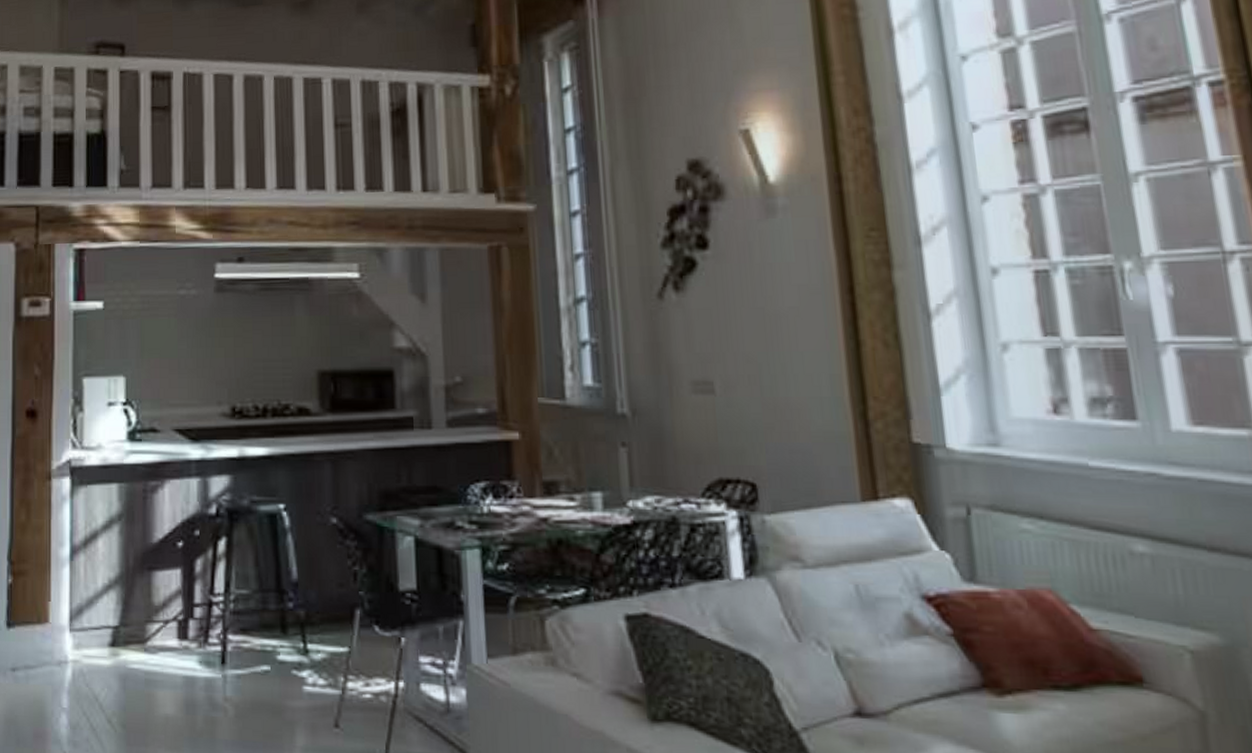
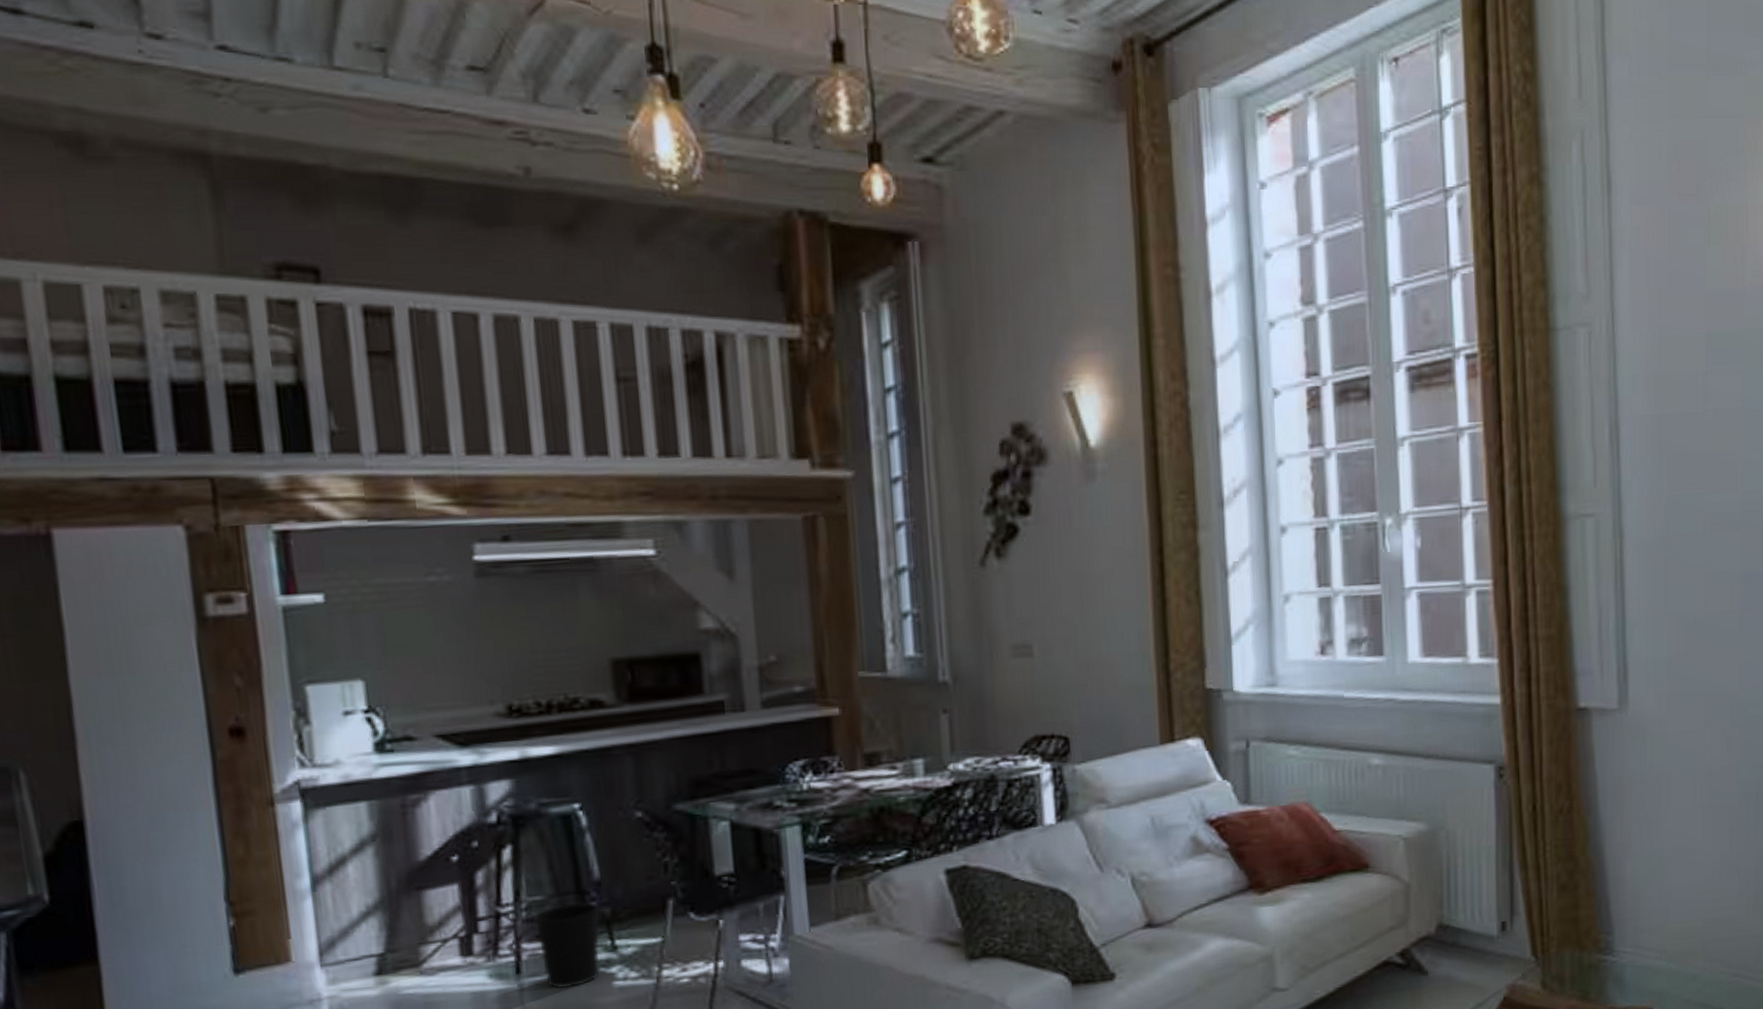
wastebasket: none [240,600,296,686] -> present [534,901,601,989]

